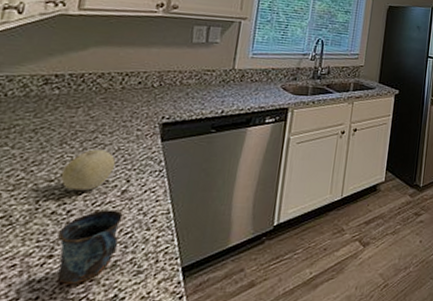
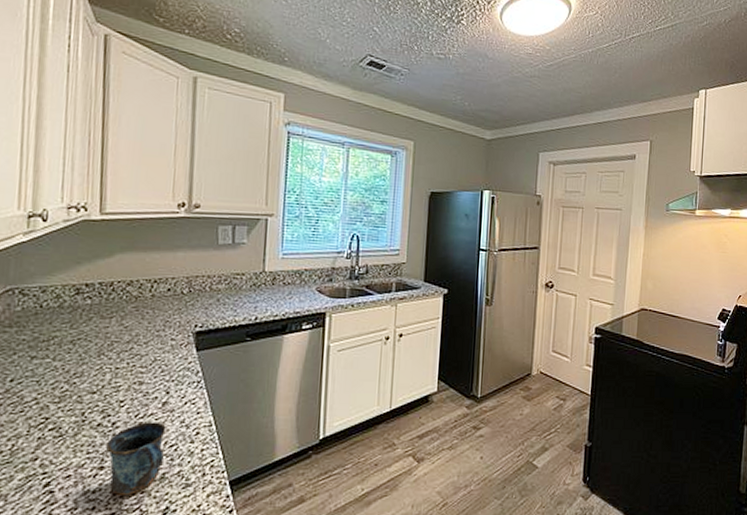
fruit: present [60,149,115,191] -> none [101,360,153,403]

